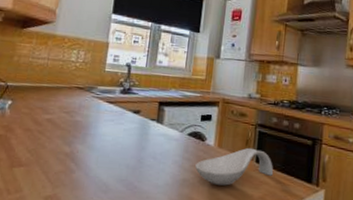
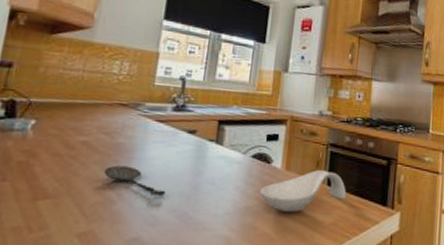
spoon: none [65,140,115,167] -> present [104,165,166,196]

